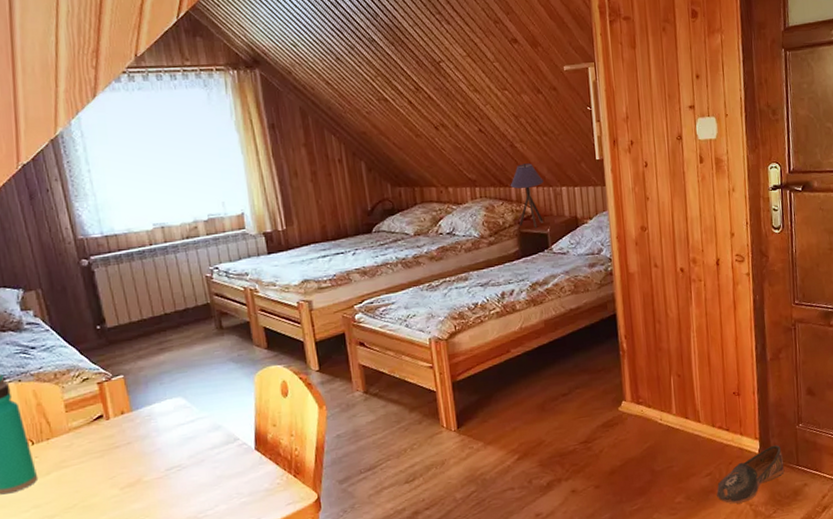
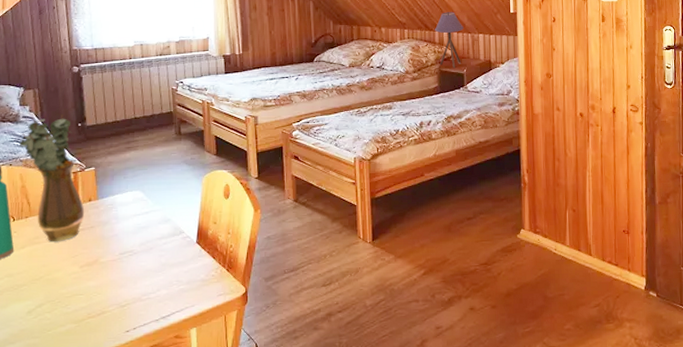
vase: none [27,317,119,464] -> present [19,115,85,241]
shoe: present [716,445,785,504] -> none [604,283,669,336]

